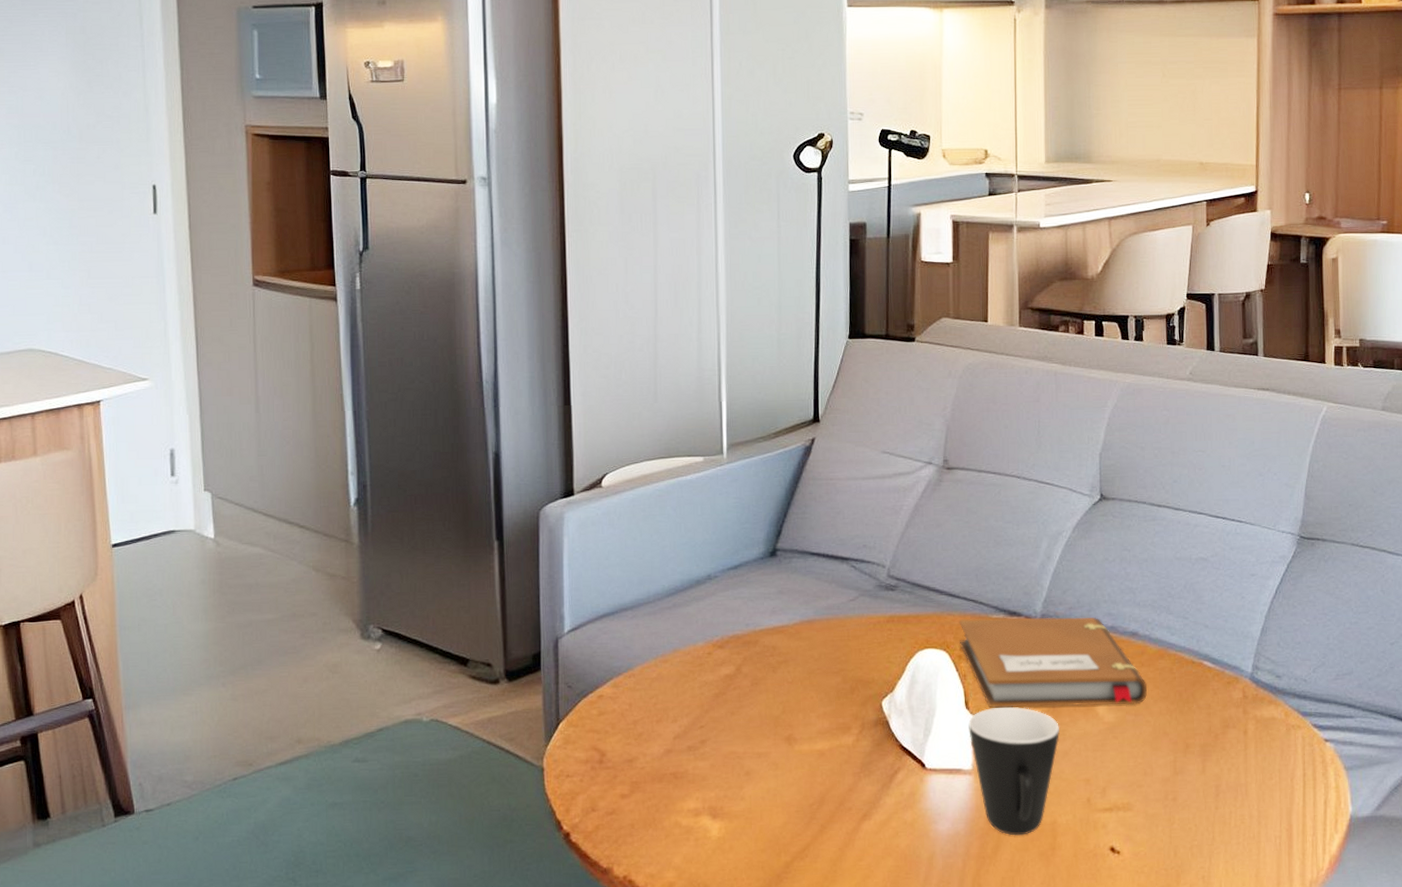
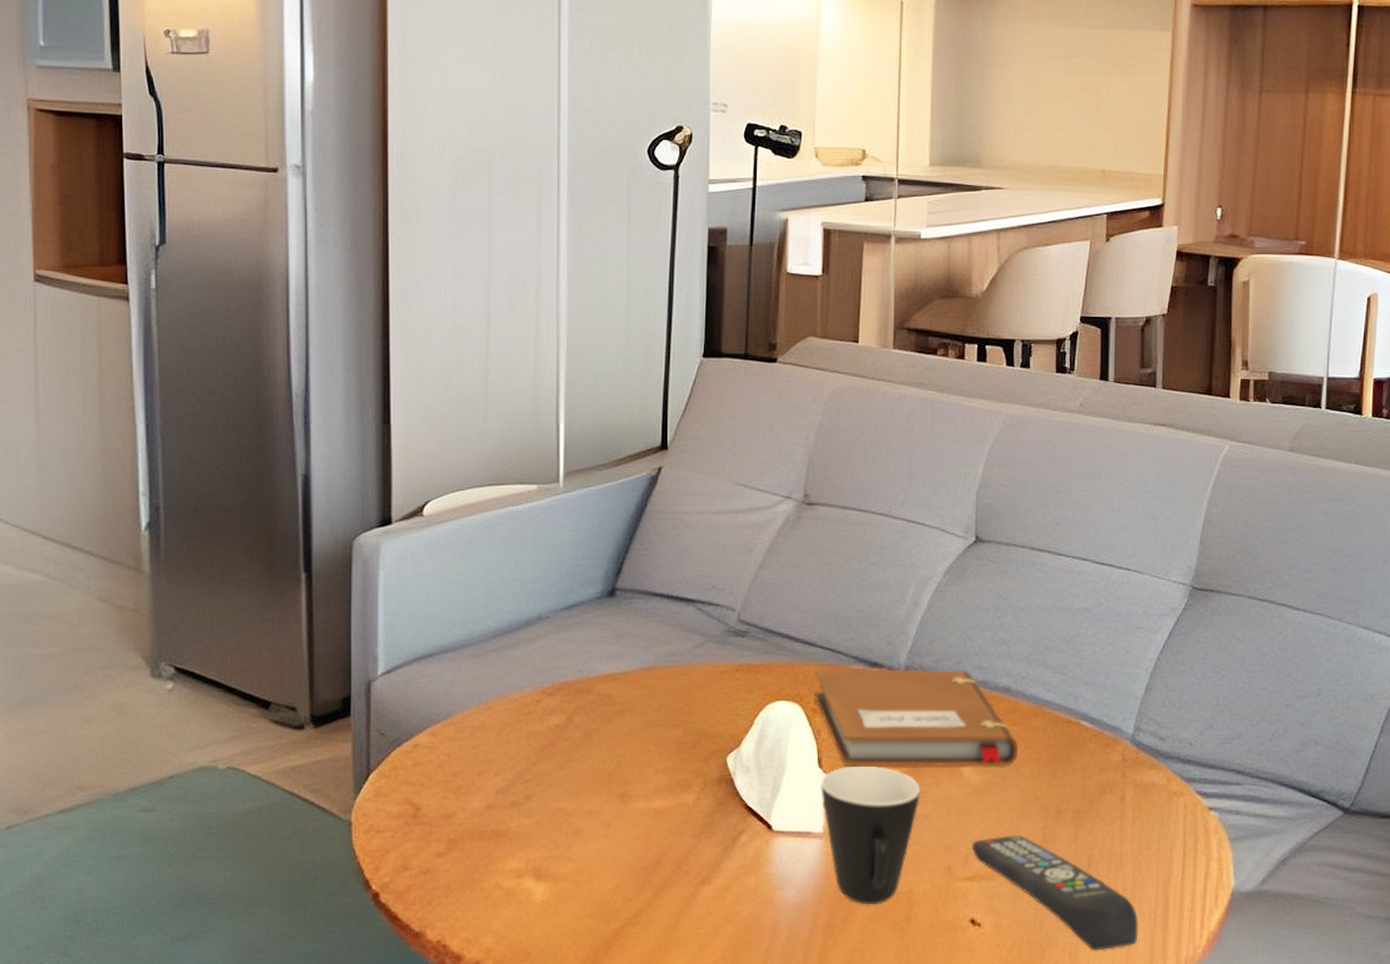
remote control: none [1108,768,1265,874] -> present [971,834,1138,950]

